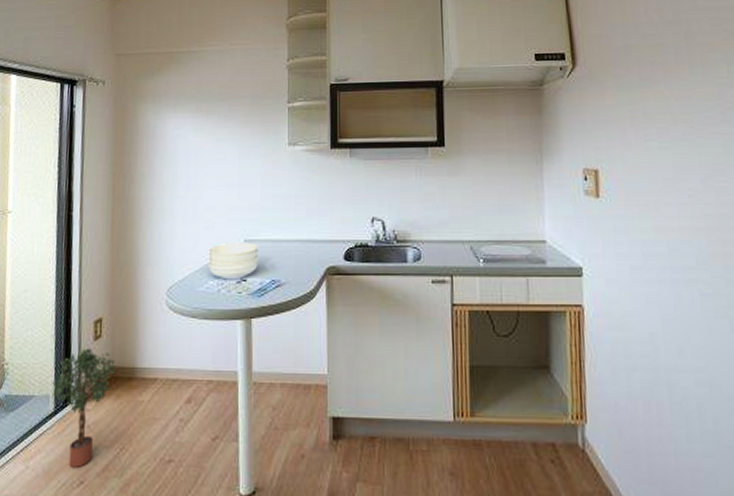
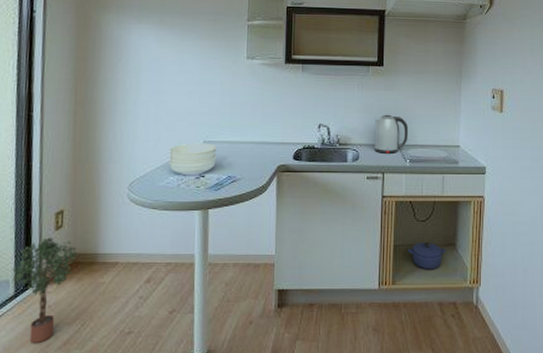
kettle: none [438,204,480,253] -> present [374,114,409,155]
cooking pot: none [487,364,538,399] -> present [407,242,446,270]

